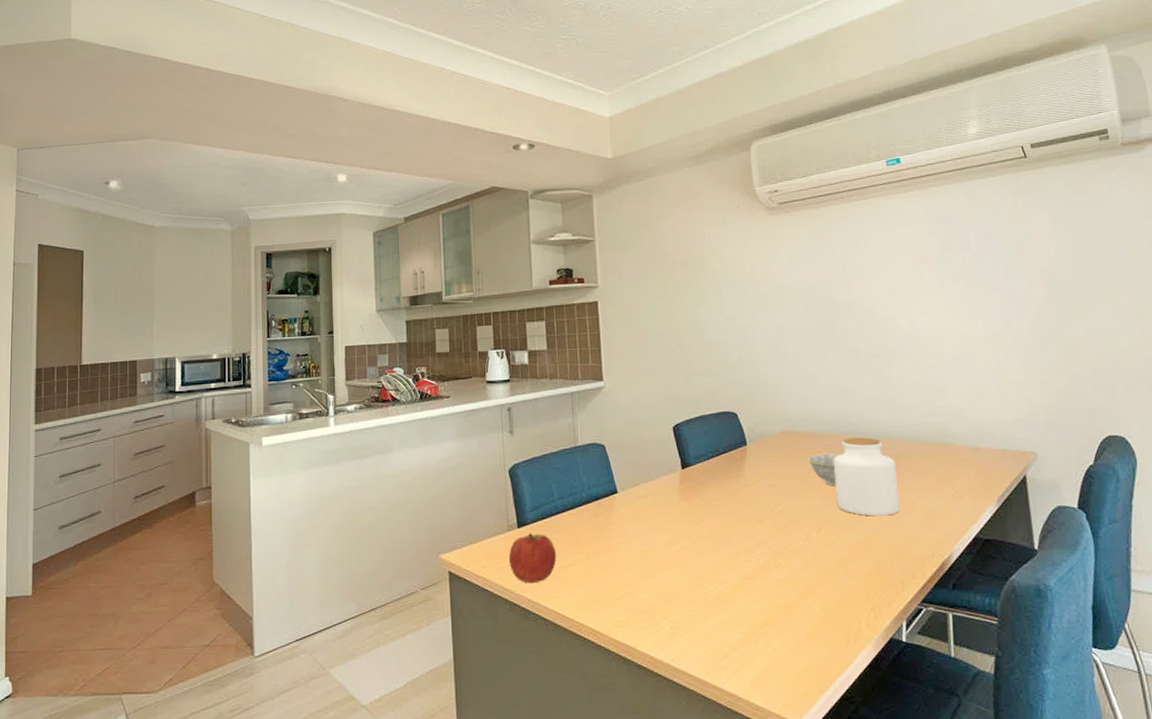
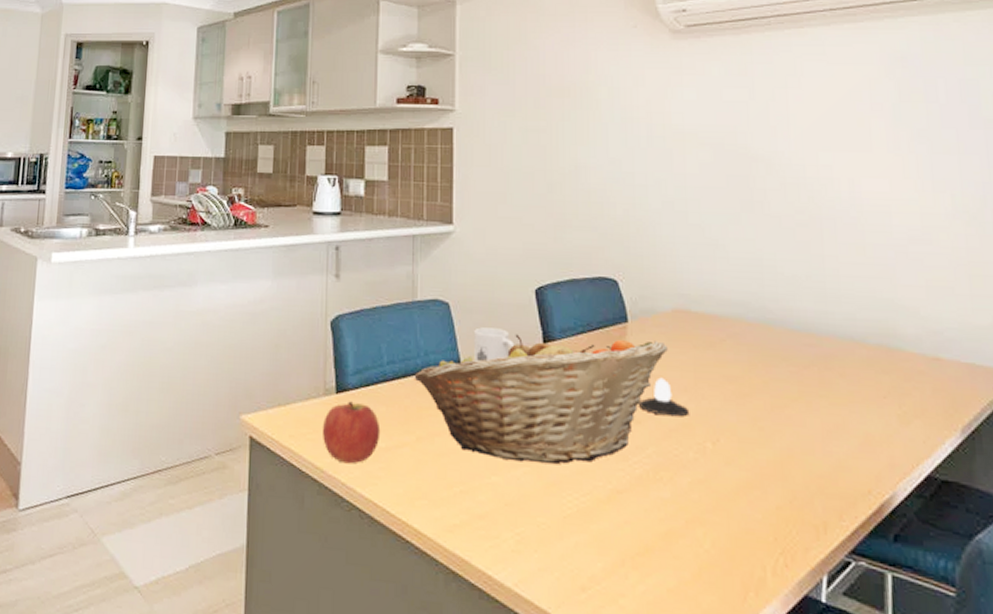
fruit basket: none [580,457,779,565] -> present [414,334,668,465]
mug: none [626,461,660,490] -> present [474,327,515,362]
candle: none [758,486,797,515] -> present [638,377,688,417]
bowl: present [808,453,841,487] -> none [706,343,750,388]
jar: present [833,437,900,517] -> none [739,327,826,434]

